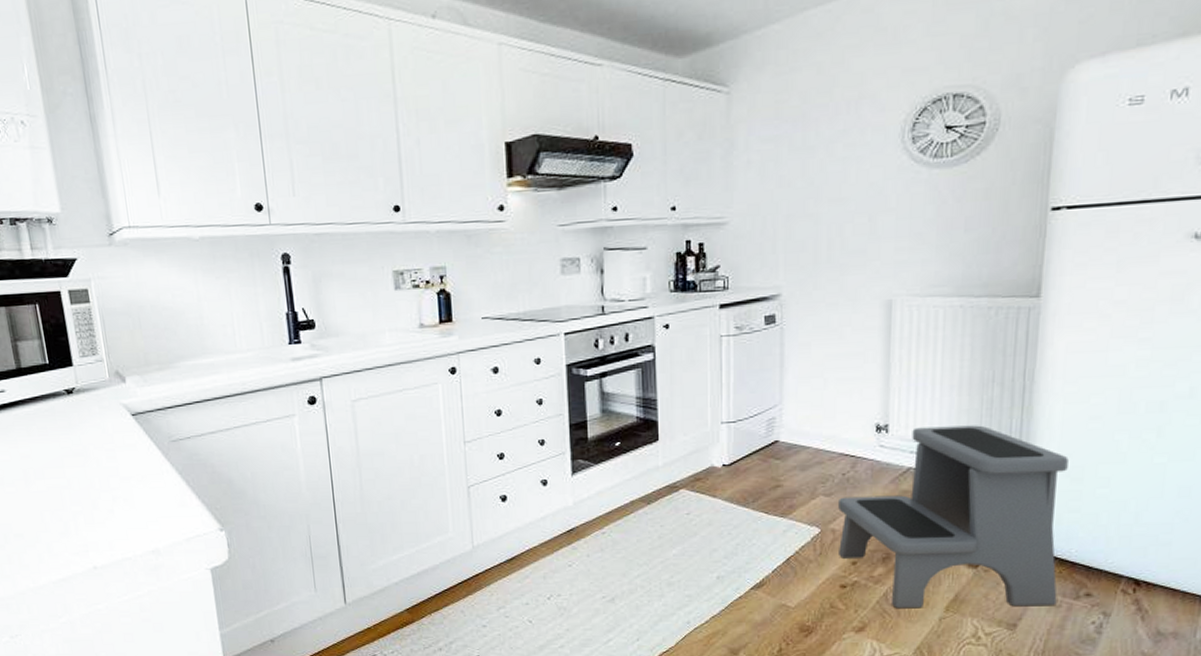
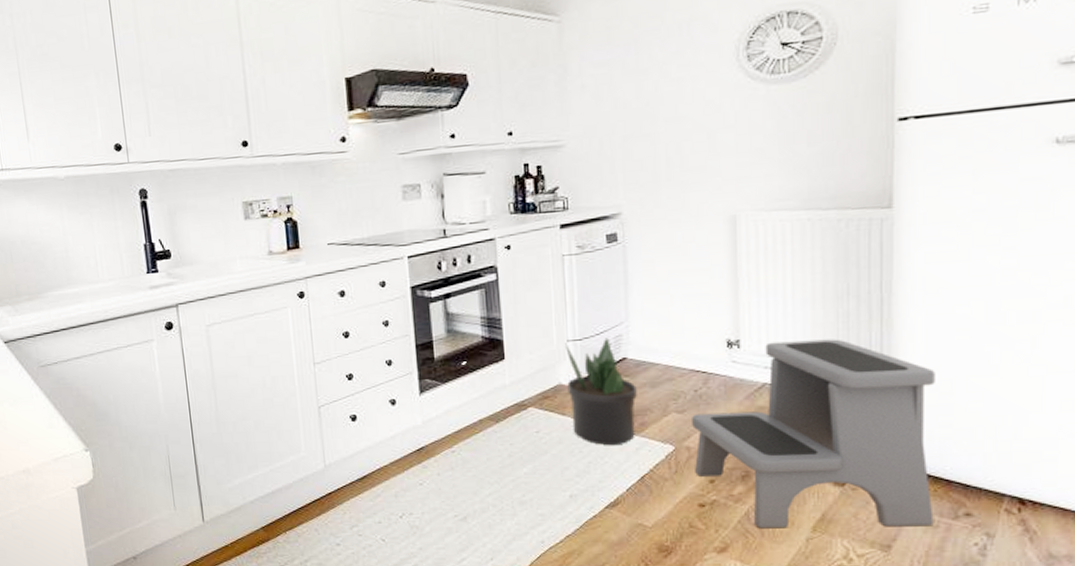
planter: none [719,420,787,527] -> present [565,338,637,445]

